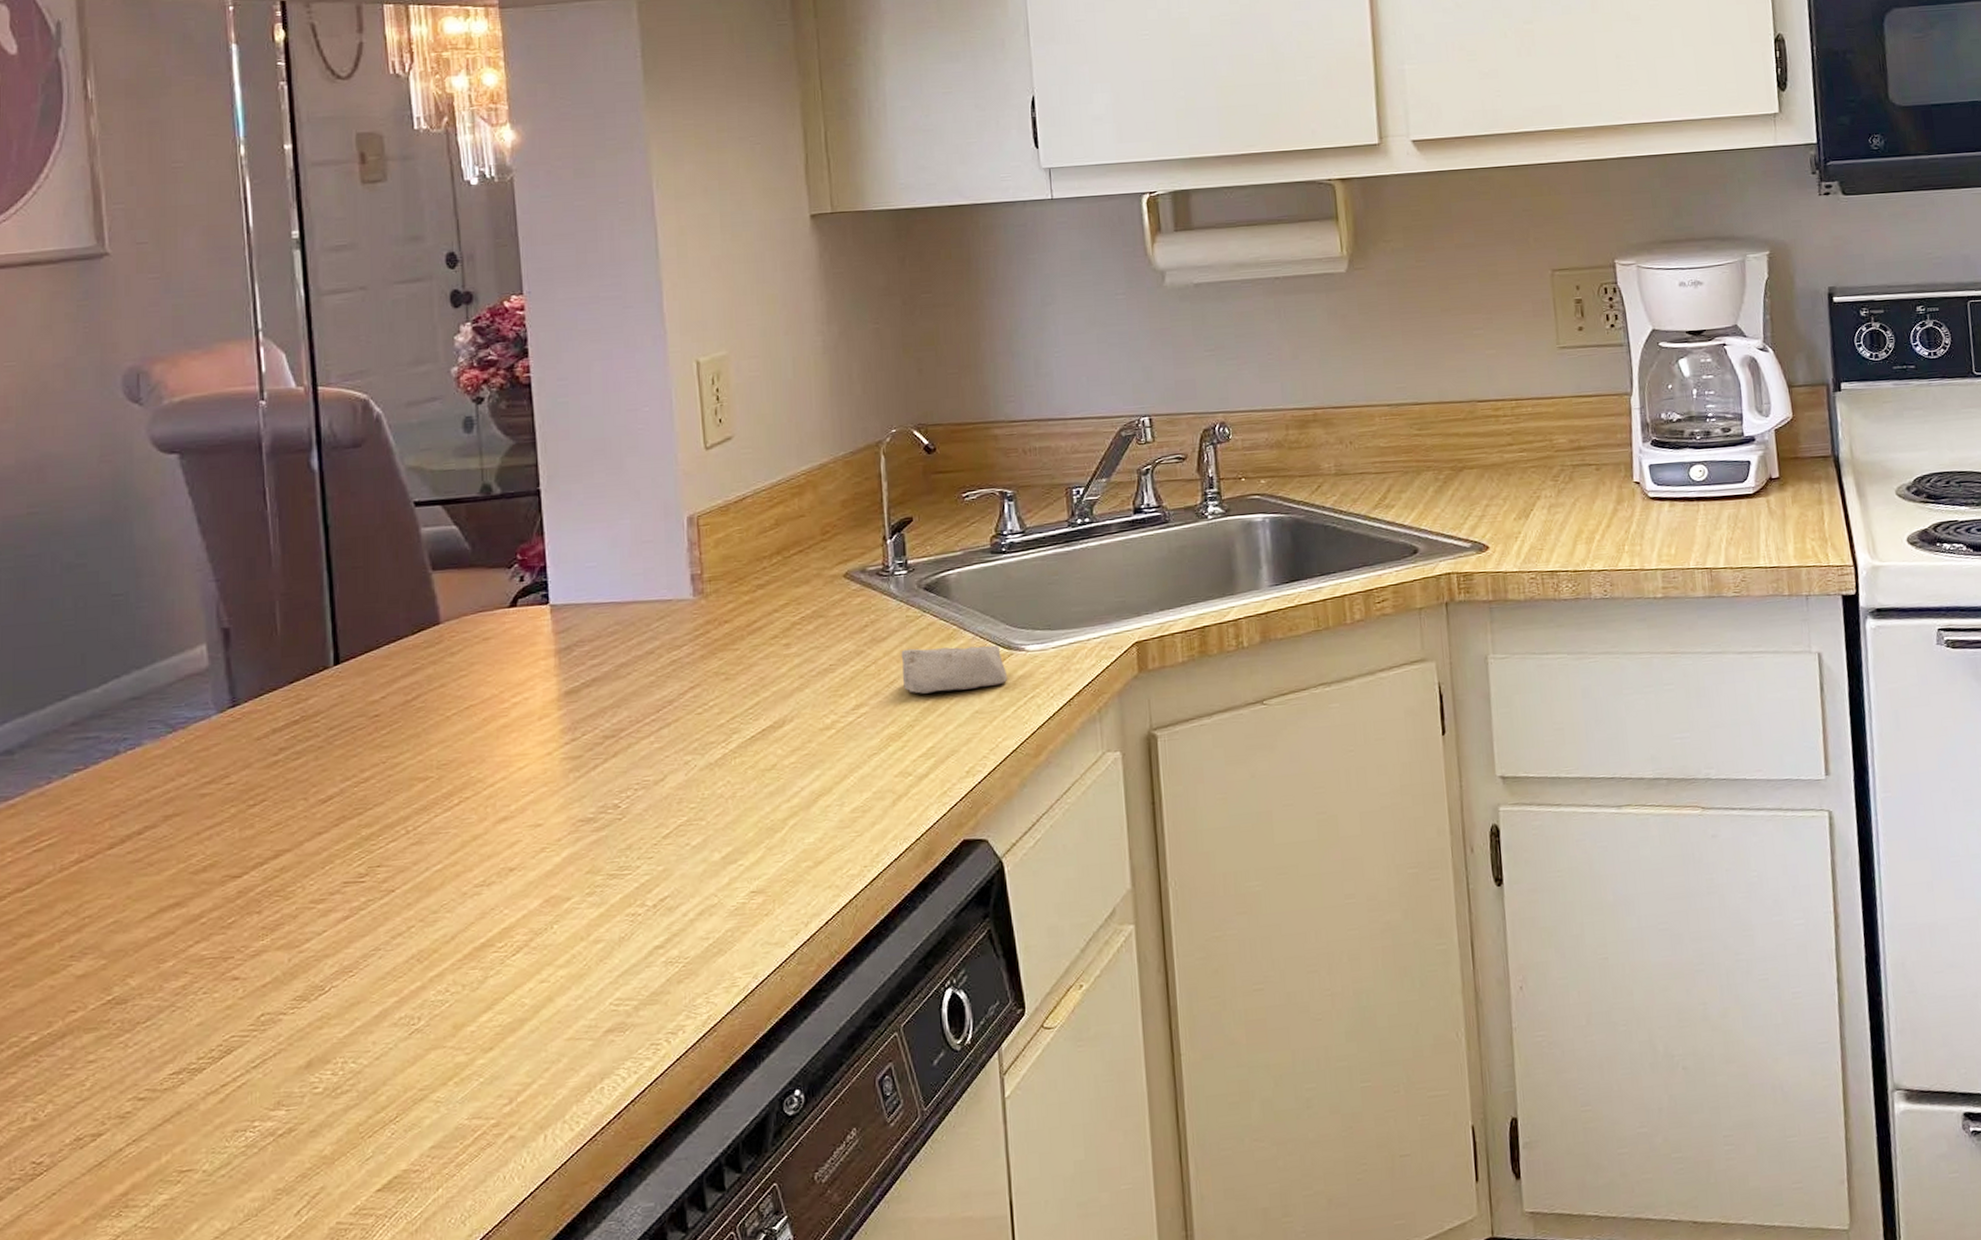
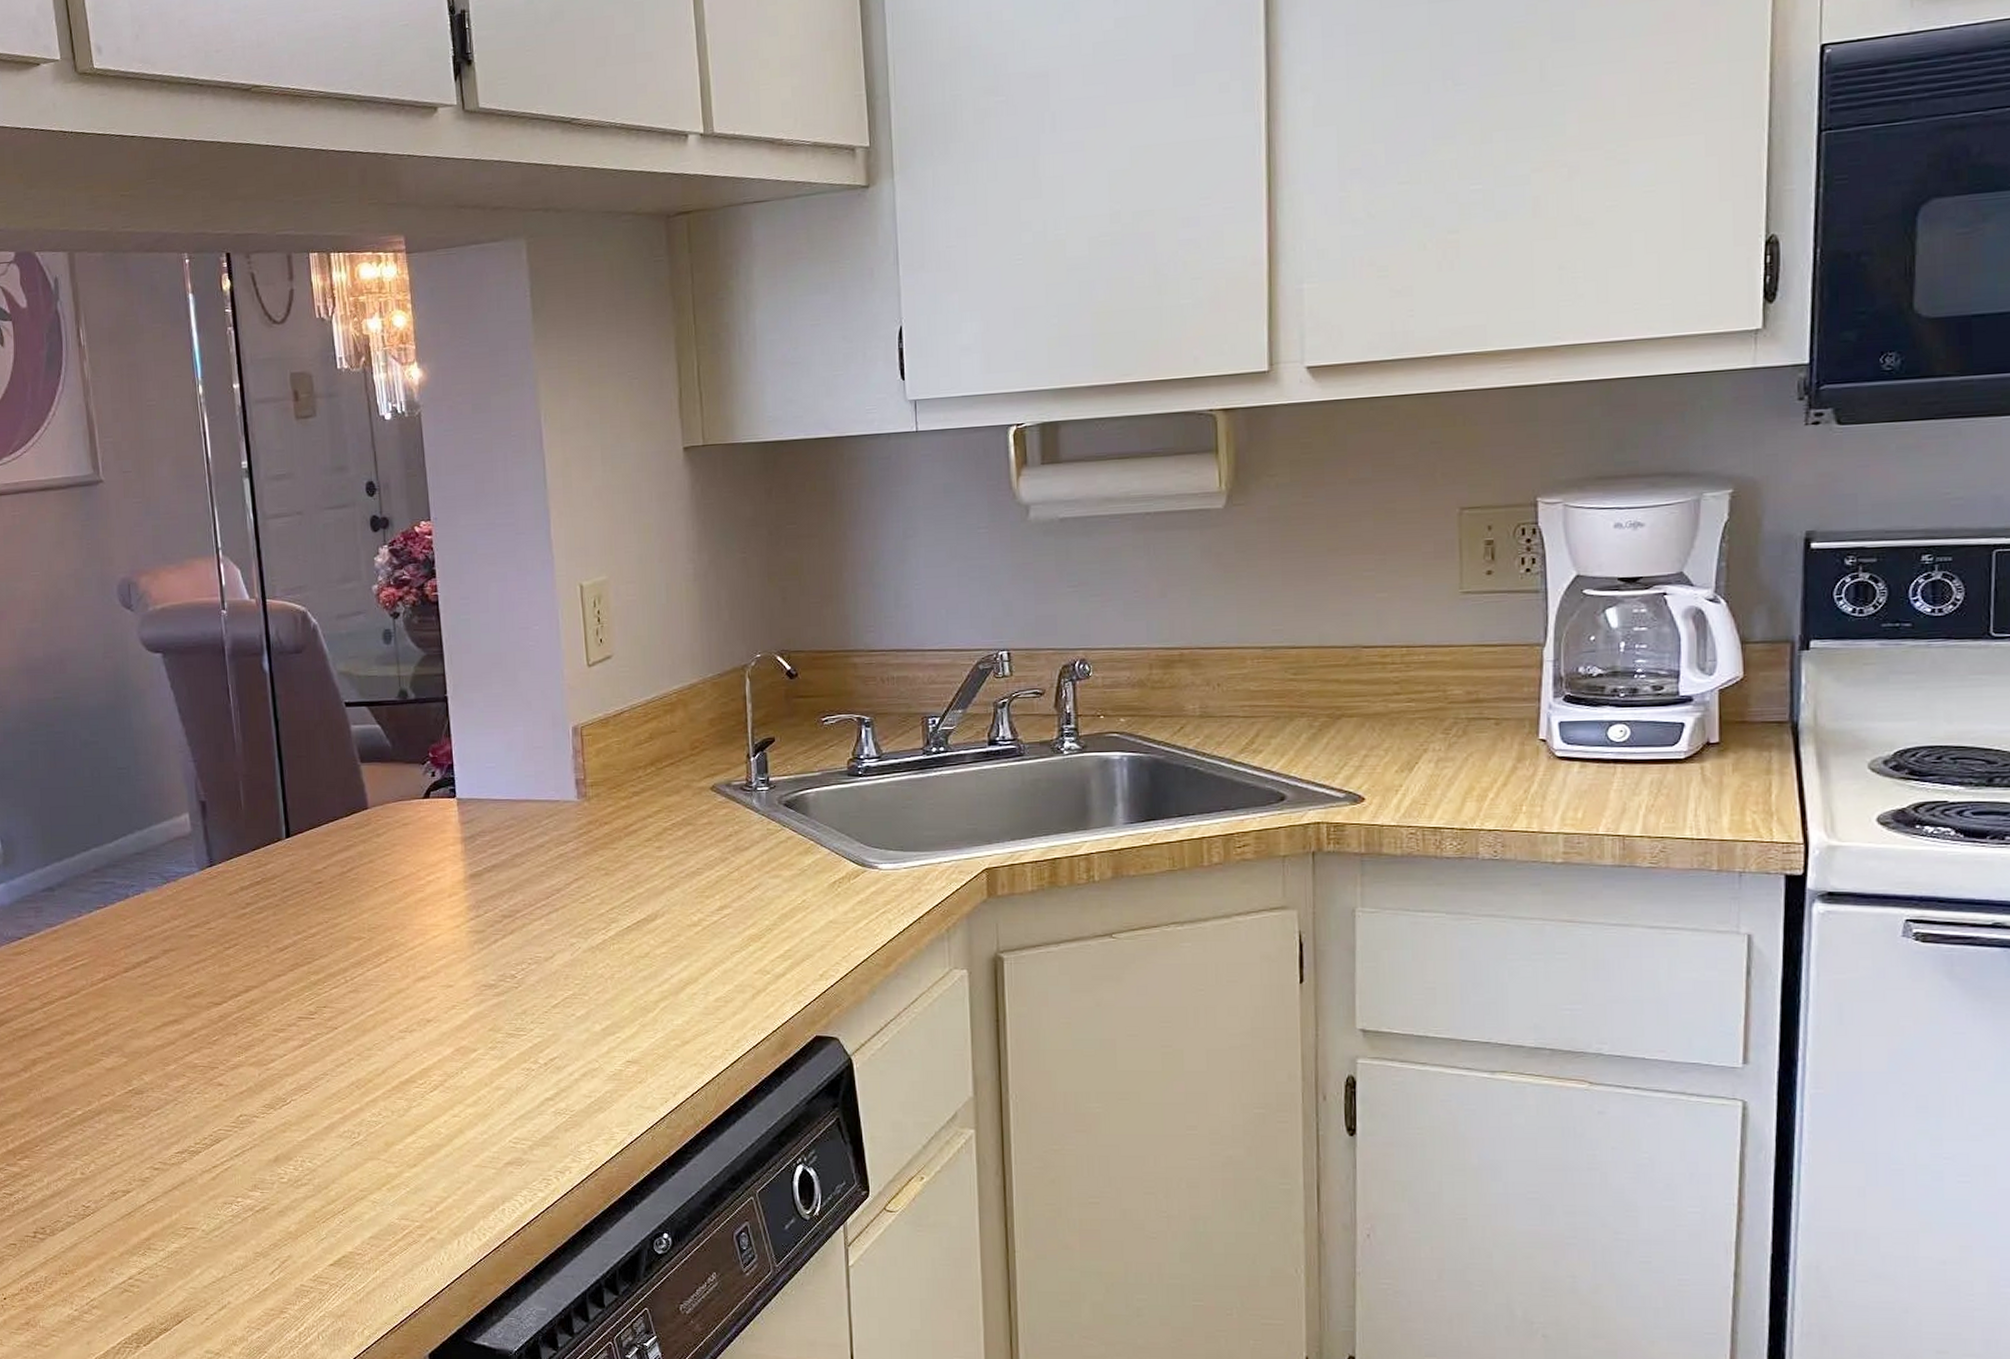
soap bar: present [901,645,1008,694] -> none [761,859,861,901]

